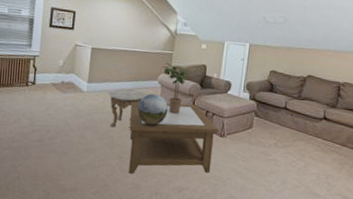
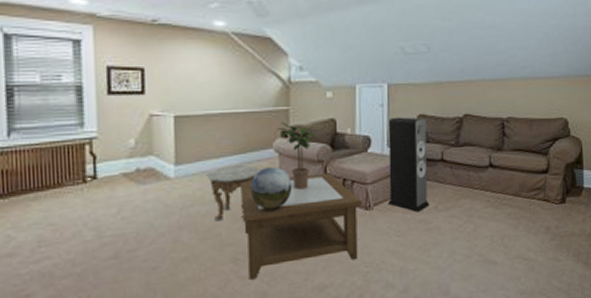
speaker: none [238,70,276,145] -> present [388,117,430,212]

